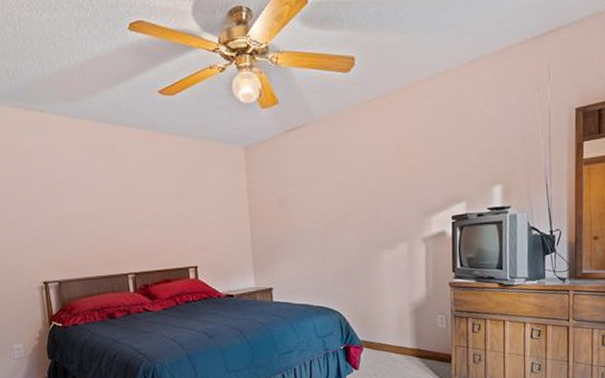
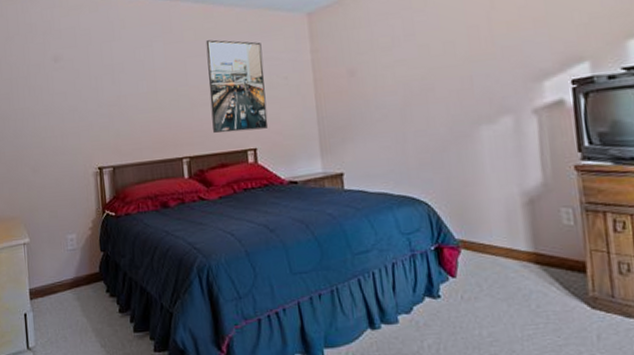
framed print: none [149,165,208,252] -> present [205,40,268,133]

